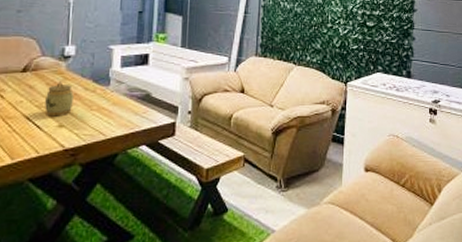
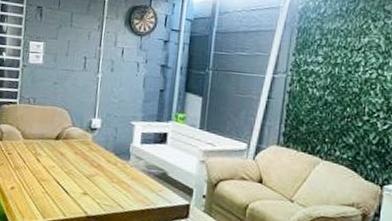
jar: present [45,82,74,117] -> none [72,152,98,185]

